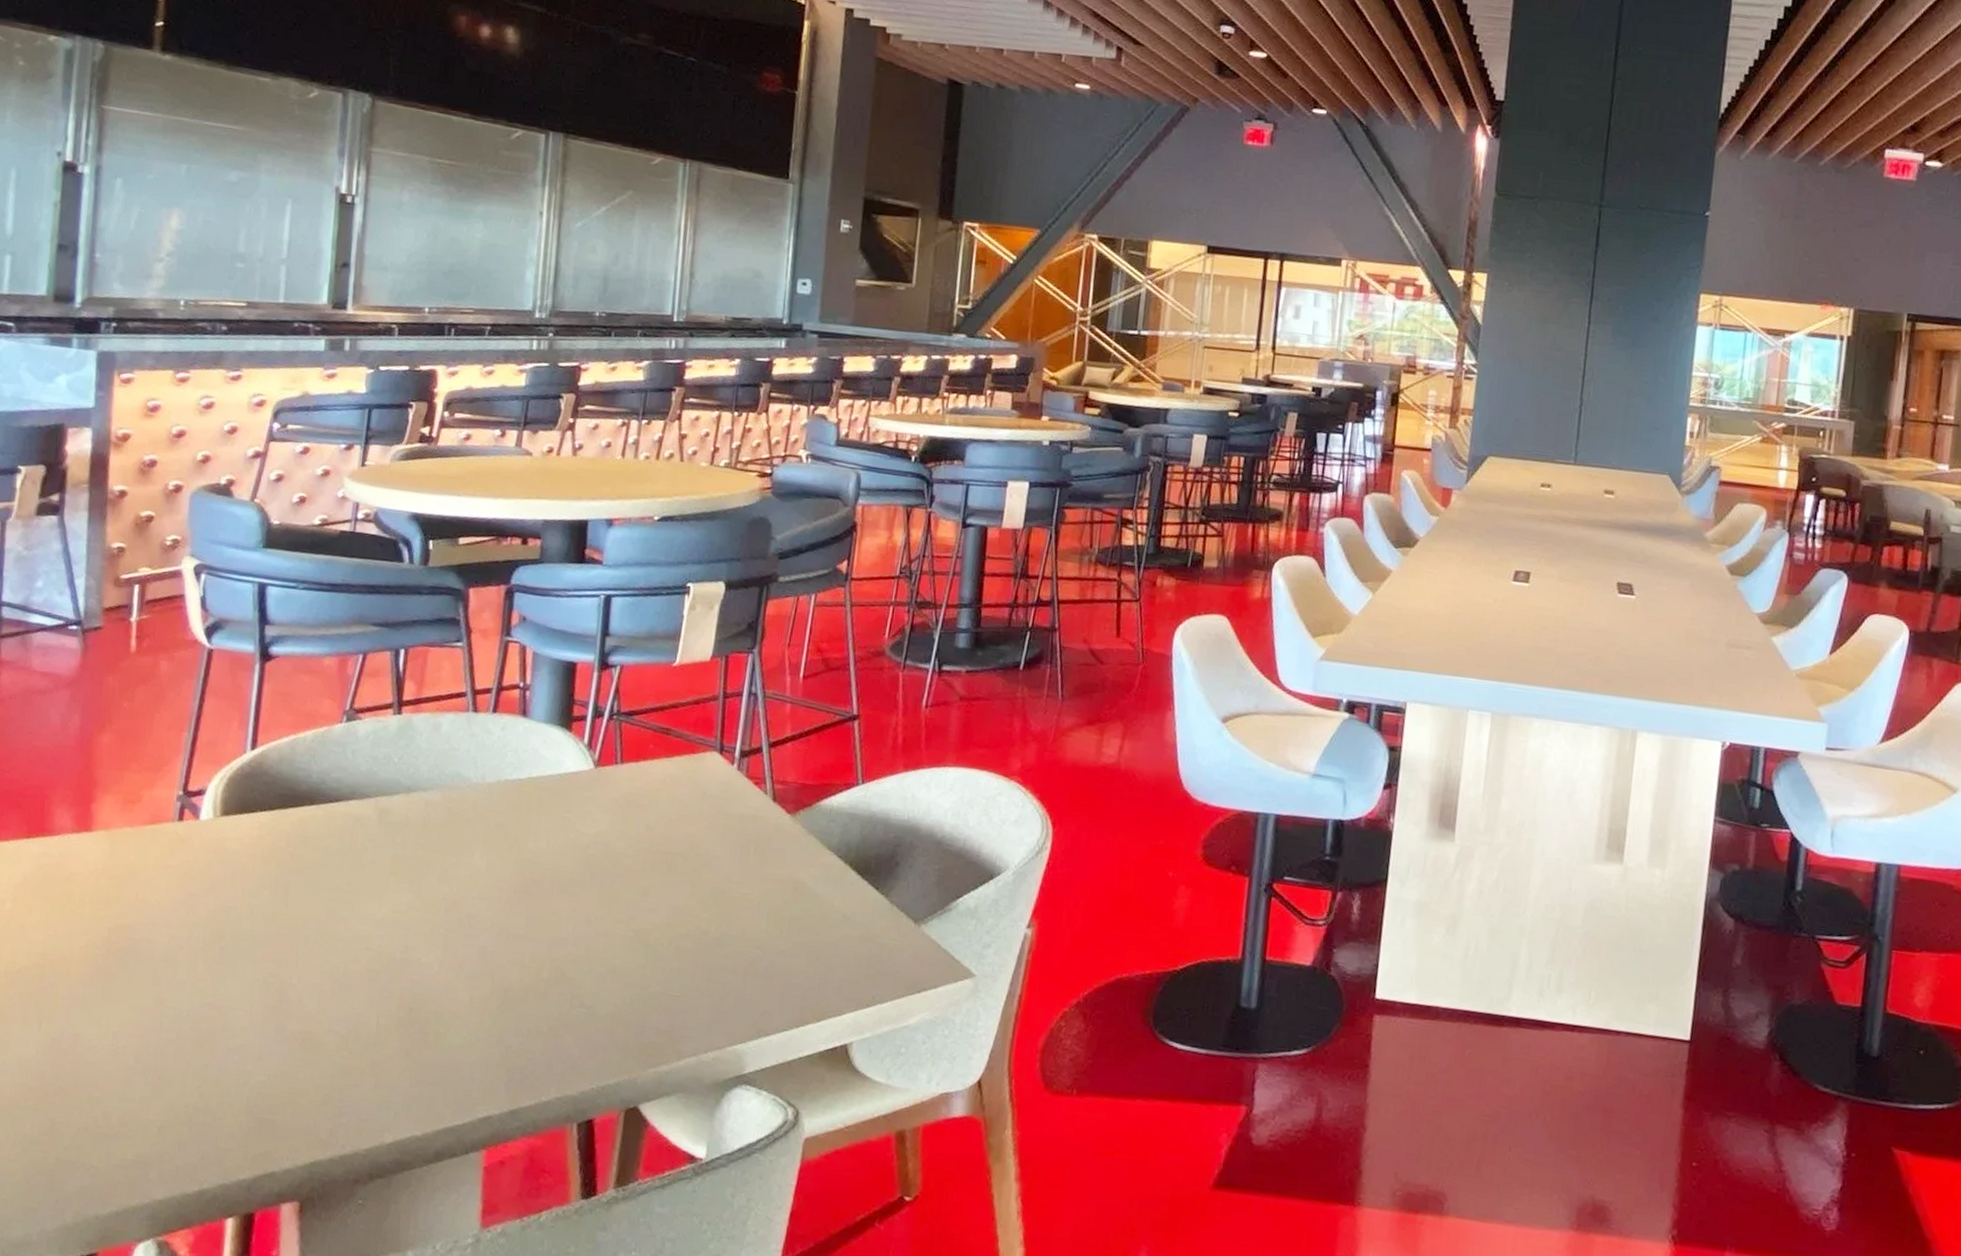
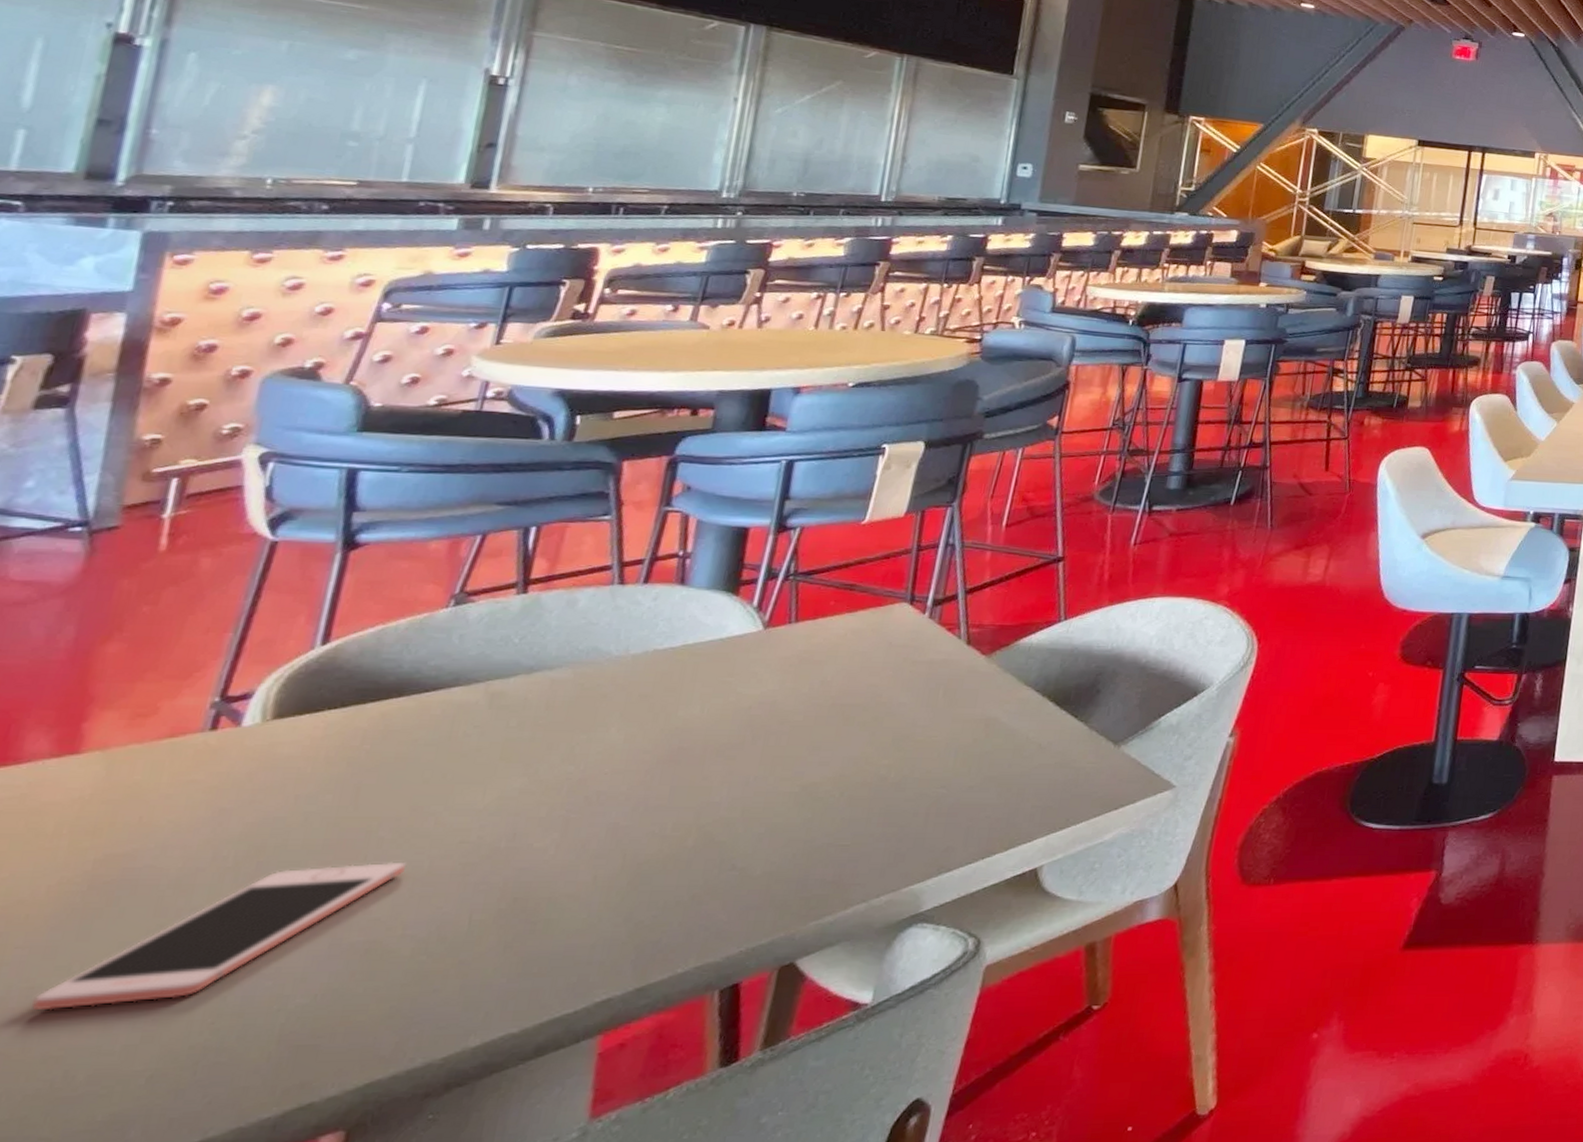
cell phone: none [78,956,328,1061] -> present [32,862,407,1011]

